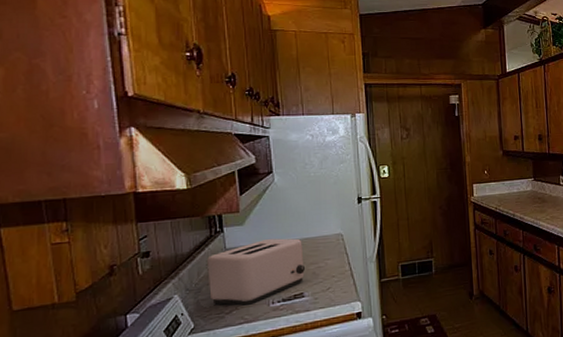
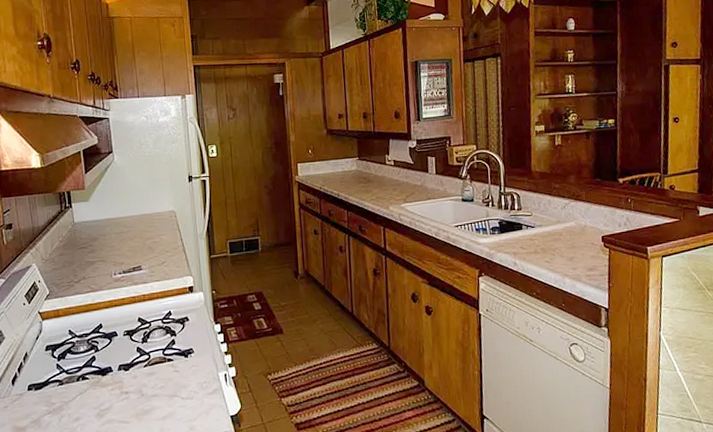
toaster: present [207,238,306,306] -> none [59,214,143,276]

